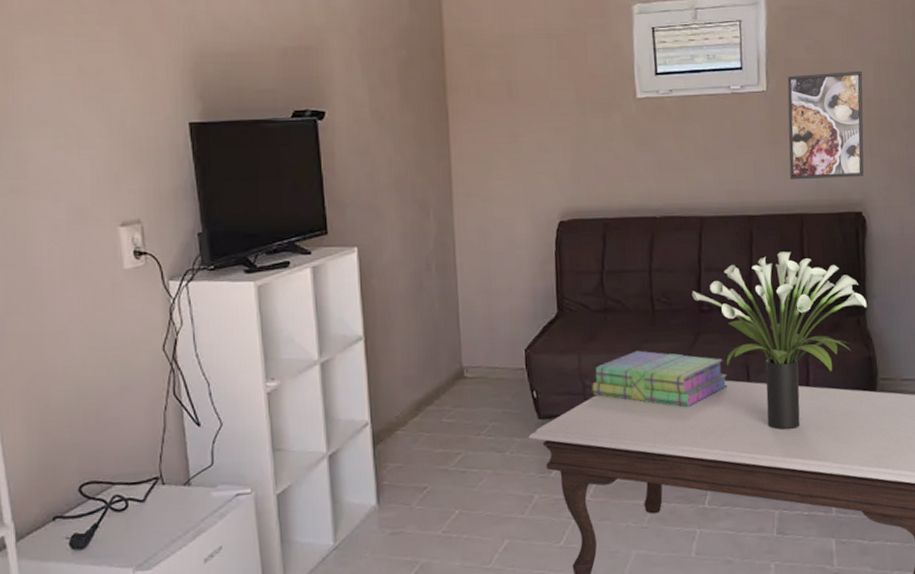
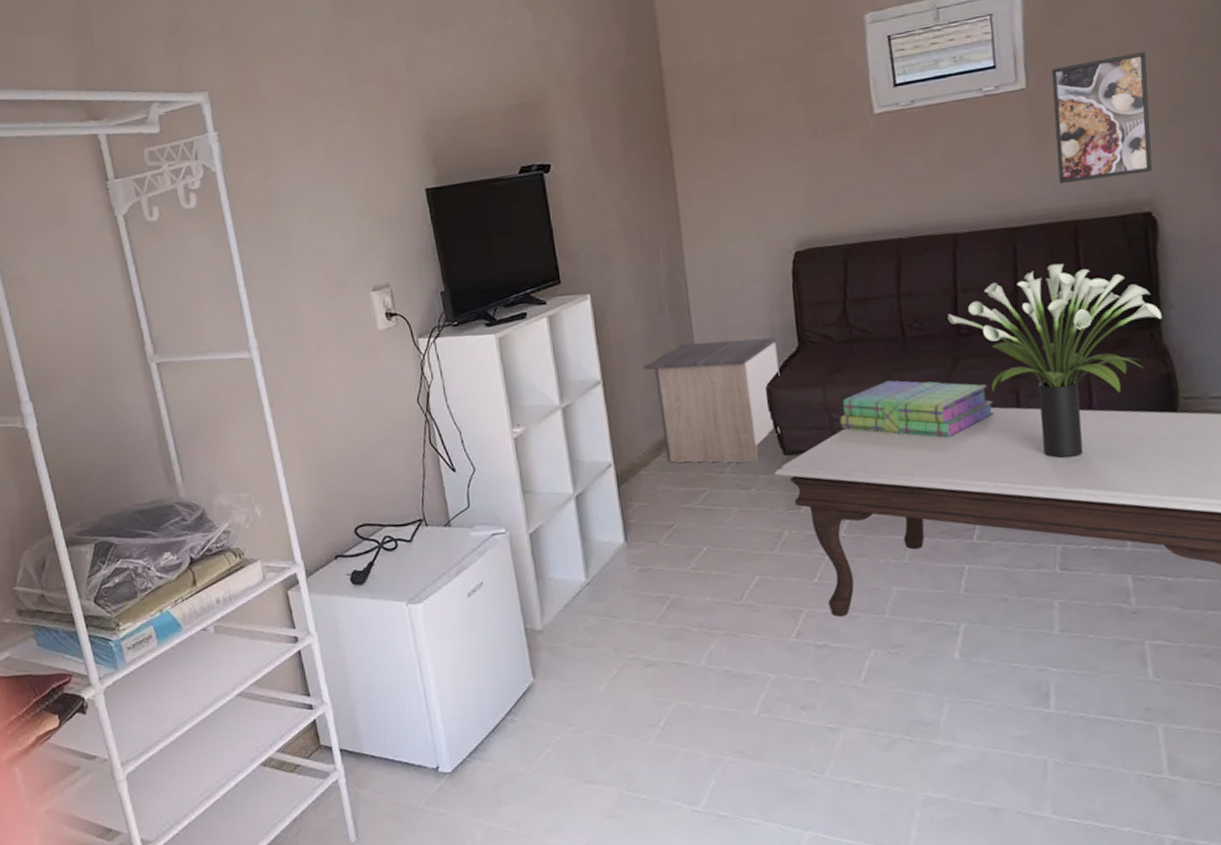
nightstand: none [406,303,539,426] -> present [642,337,780,463]

